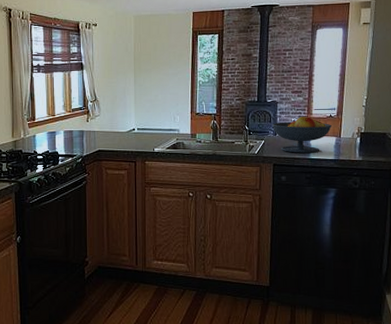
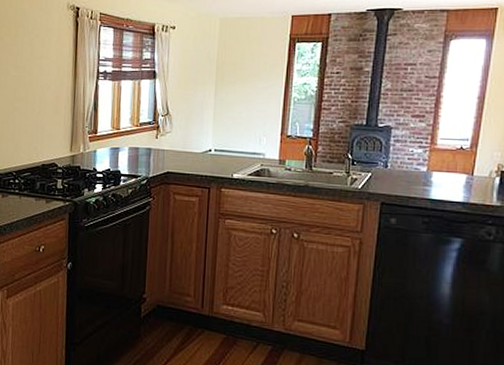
fruit bowl: present [272,117,332,153] -> none [383,147,462,192]

